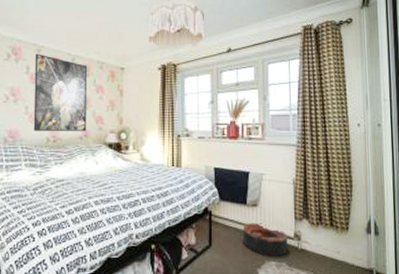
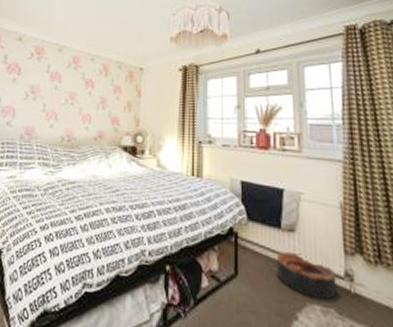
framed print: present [33,53,88,131] -> none [49,53,107,132]

